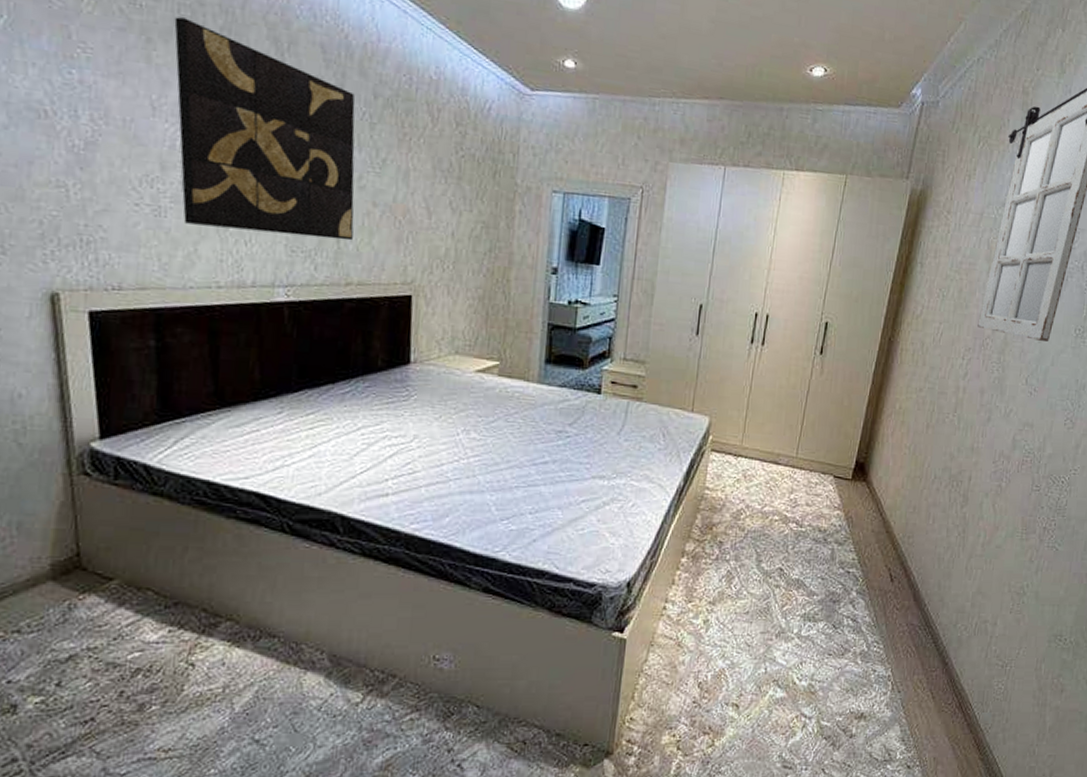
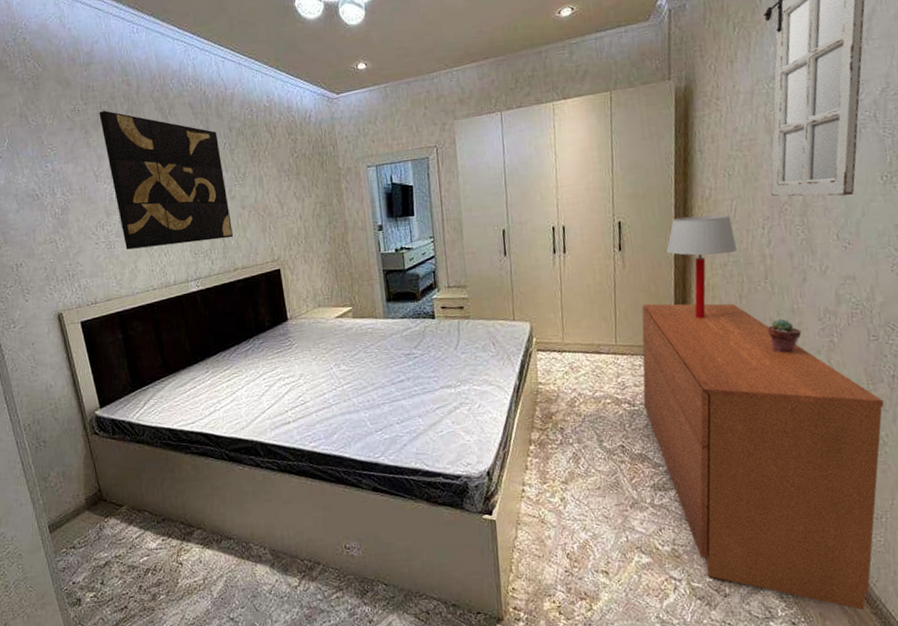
dresser: none [811,417,1032,757] -> present [642,303,885,611]
table lamp: none [867,330,936,443] -> present [666,215,738,319]
potted succulent: none [945,455,976,492] -> present [767,319,802,353]

